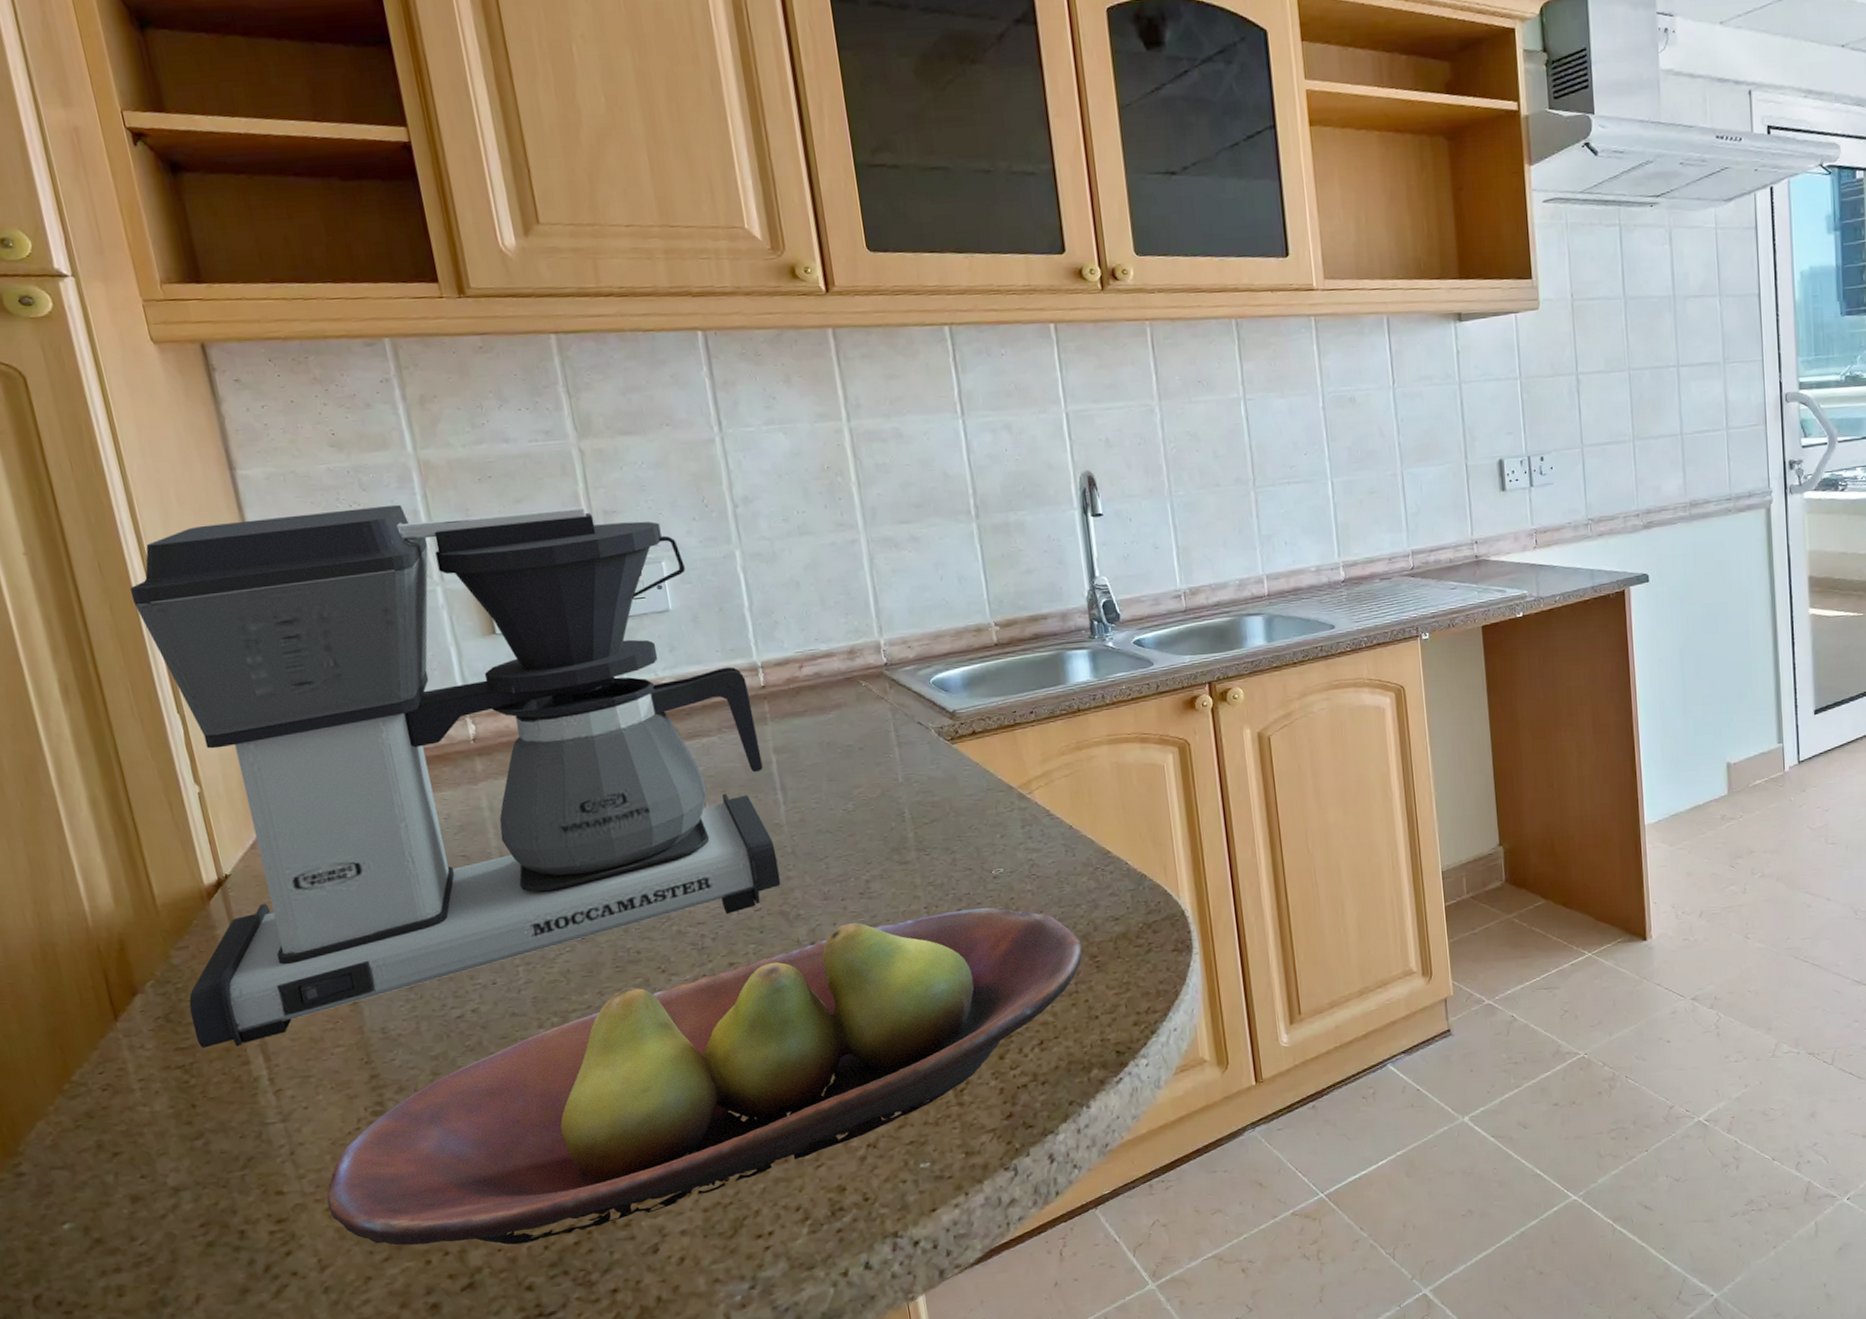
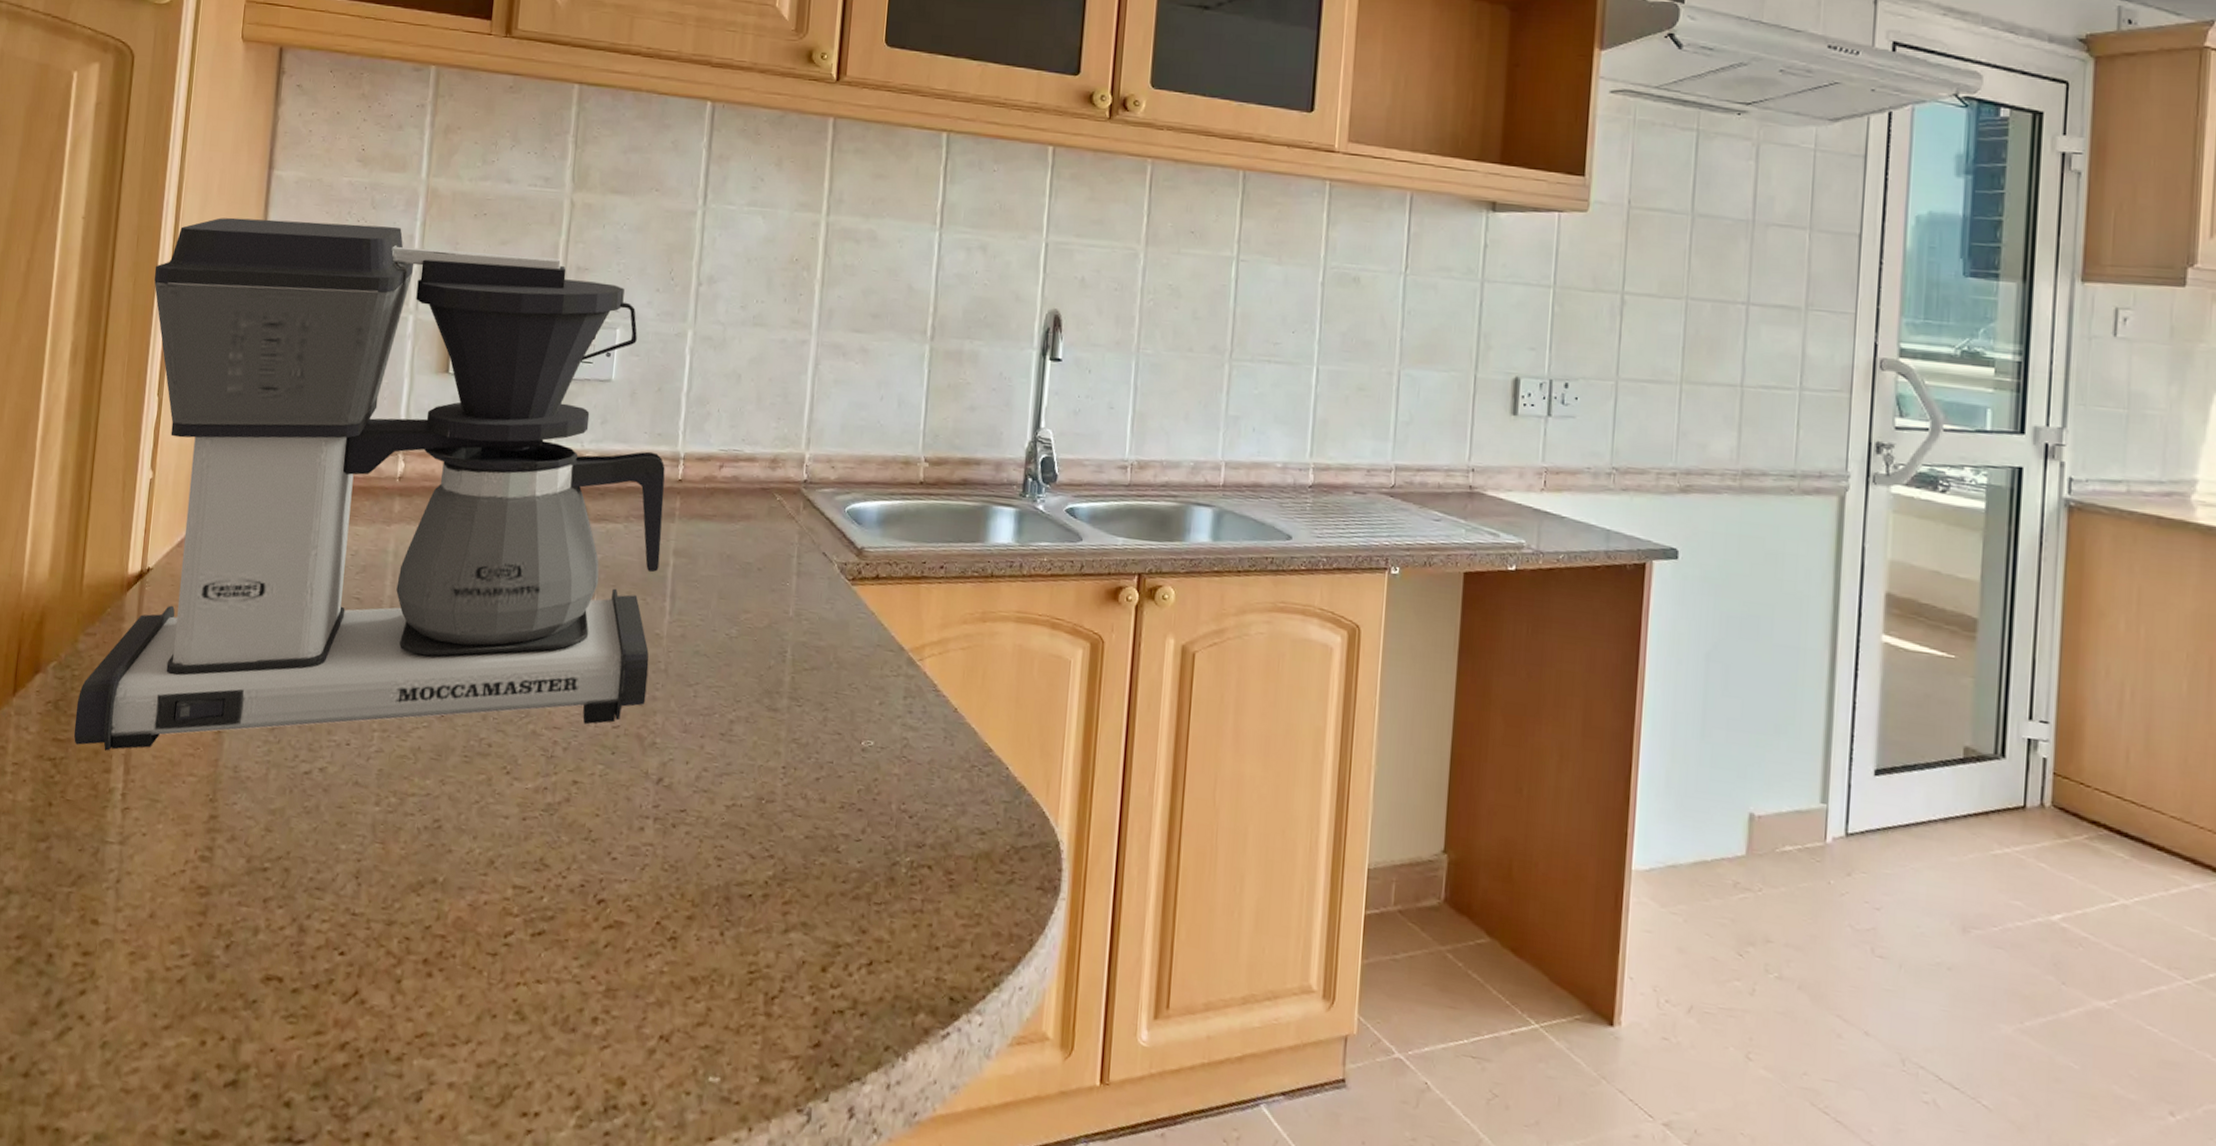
fruit bowl: present [327,907,1083,1246] -> none [132,765,939,1052]

